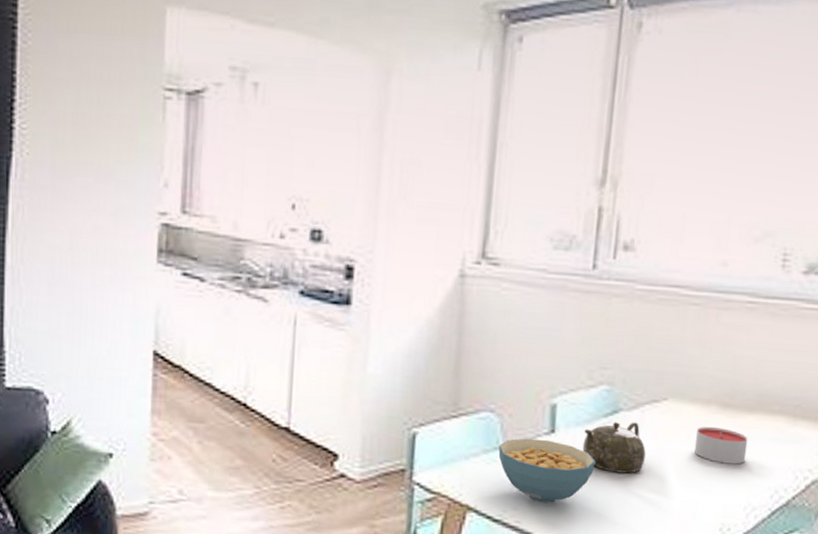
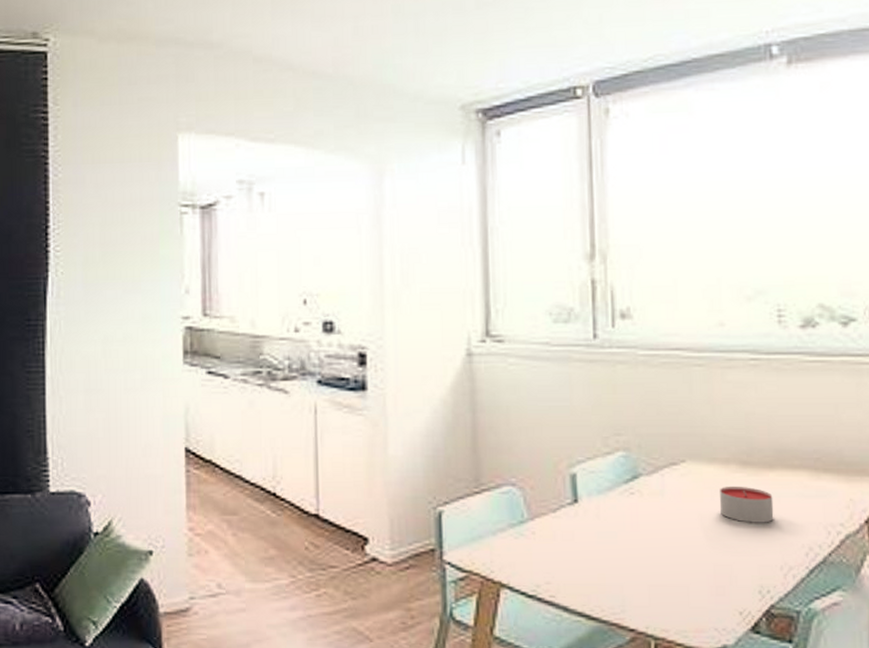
cereal bowl: present [498,438,596,503] -> none [524,510,623,574]
teapot: present [582,421,646,474] -> none [607,485,672,540]

